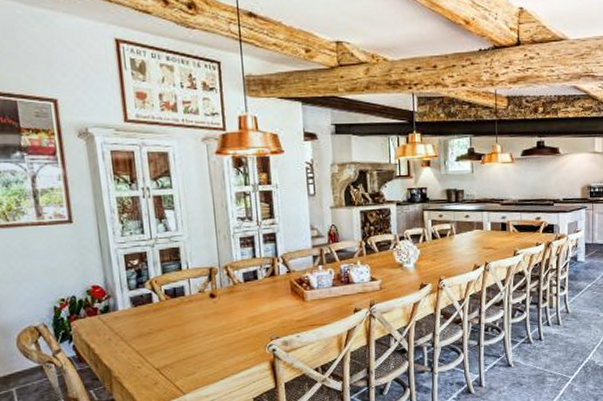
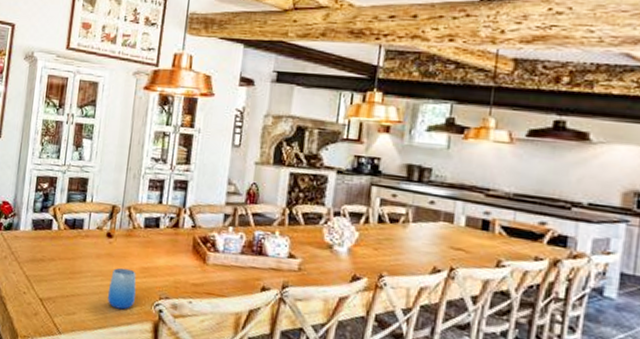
cup: none [222,321,249,359] -> present [107,267,137,310]

